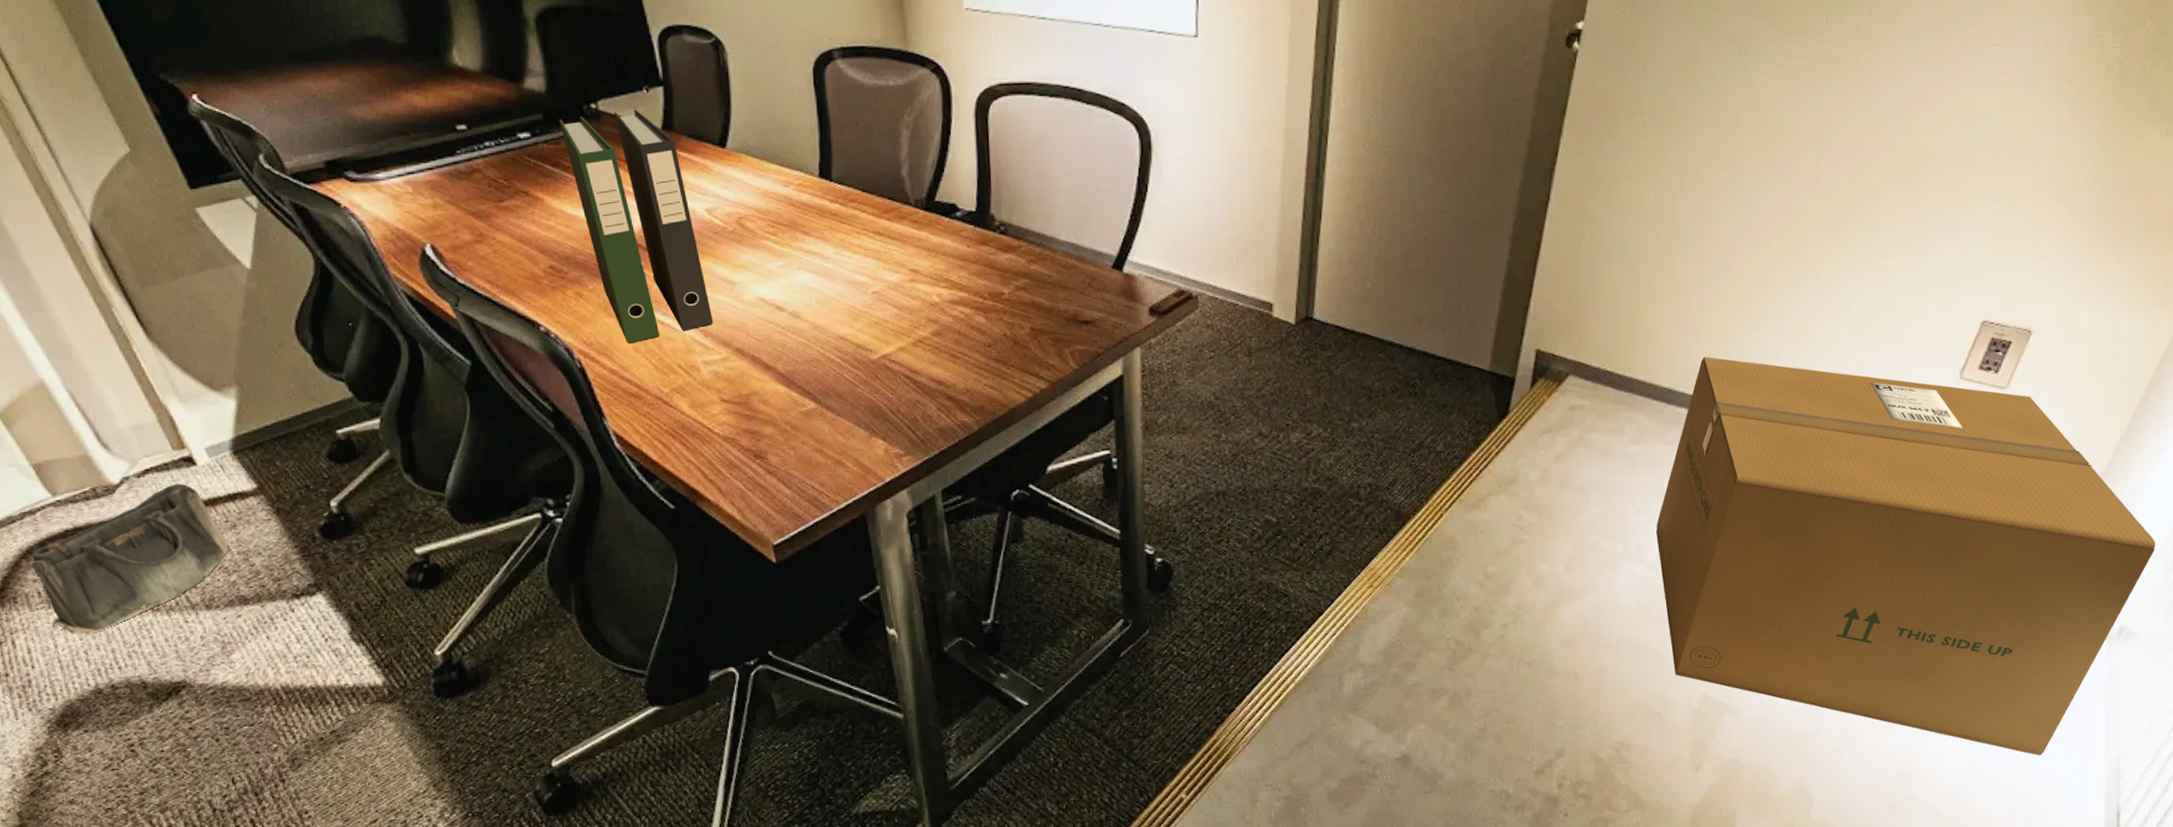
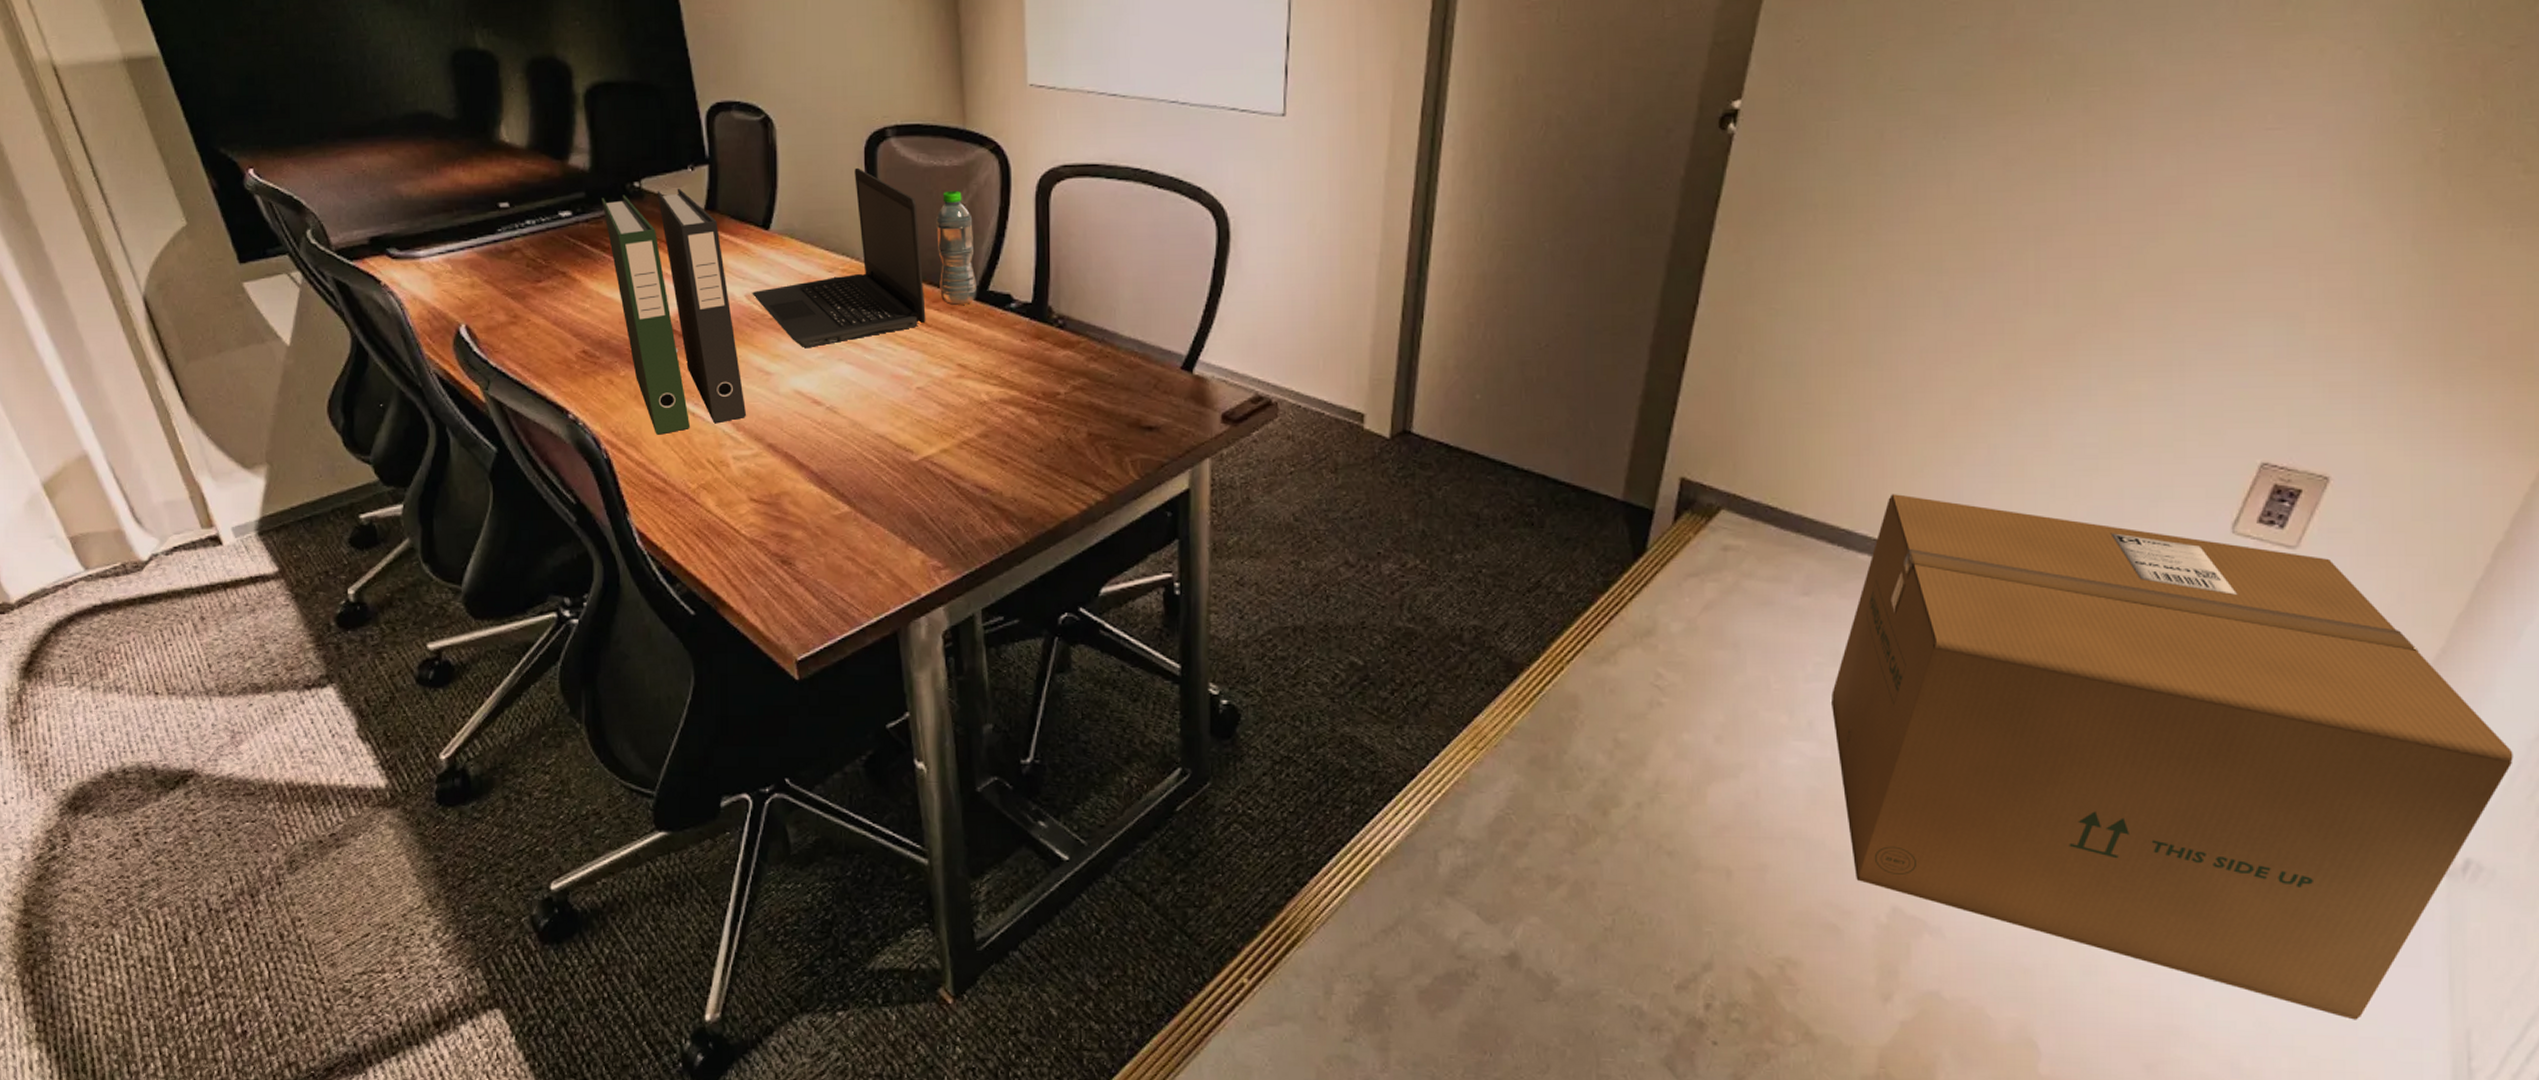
saddlebag: present [30,483,231,635] -> none [58,563,248,715]
laptop: none [712,88,879,258] -> present [752,167,926,347]
water bottle: none [883,108,924,216] -> present [935,190,976,306]

